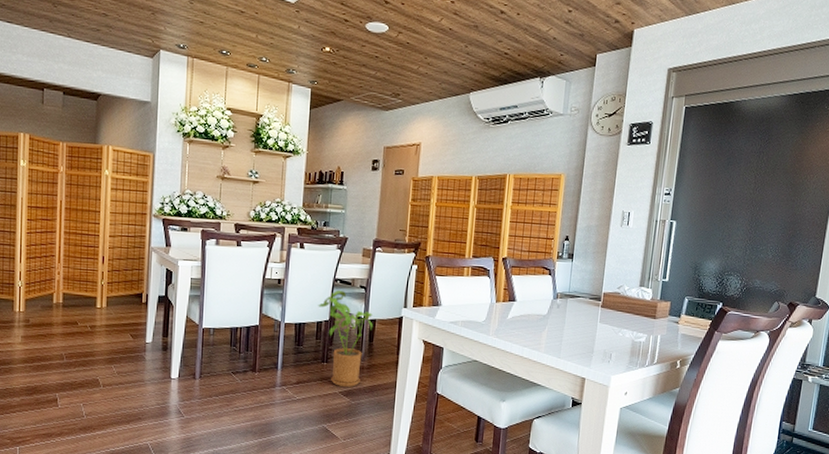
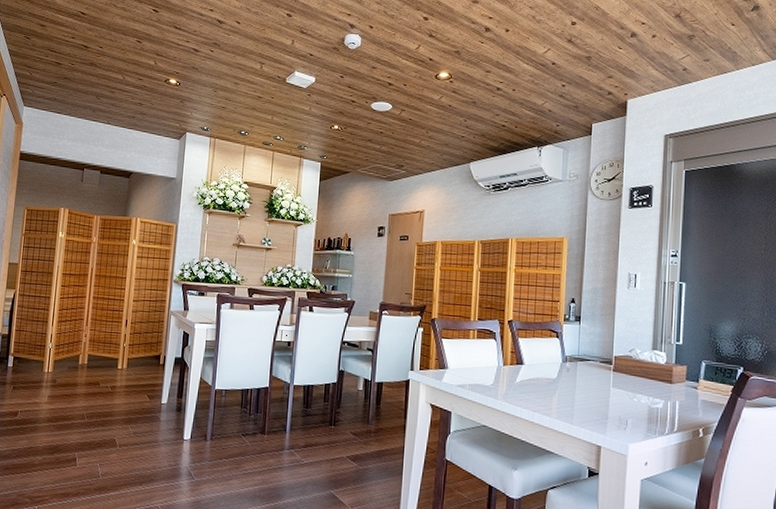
house plant: present [318,289,373,387] -> none [326,352,380,452]

